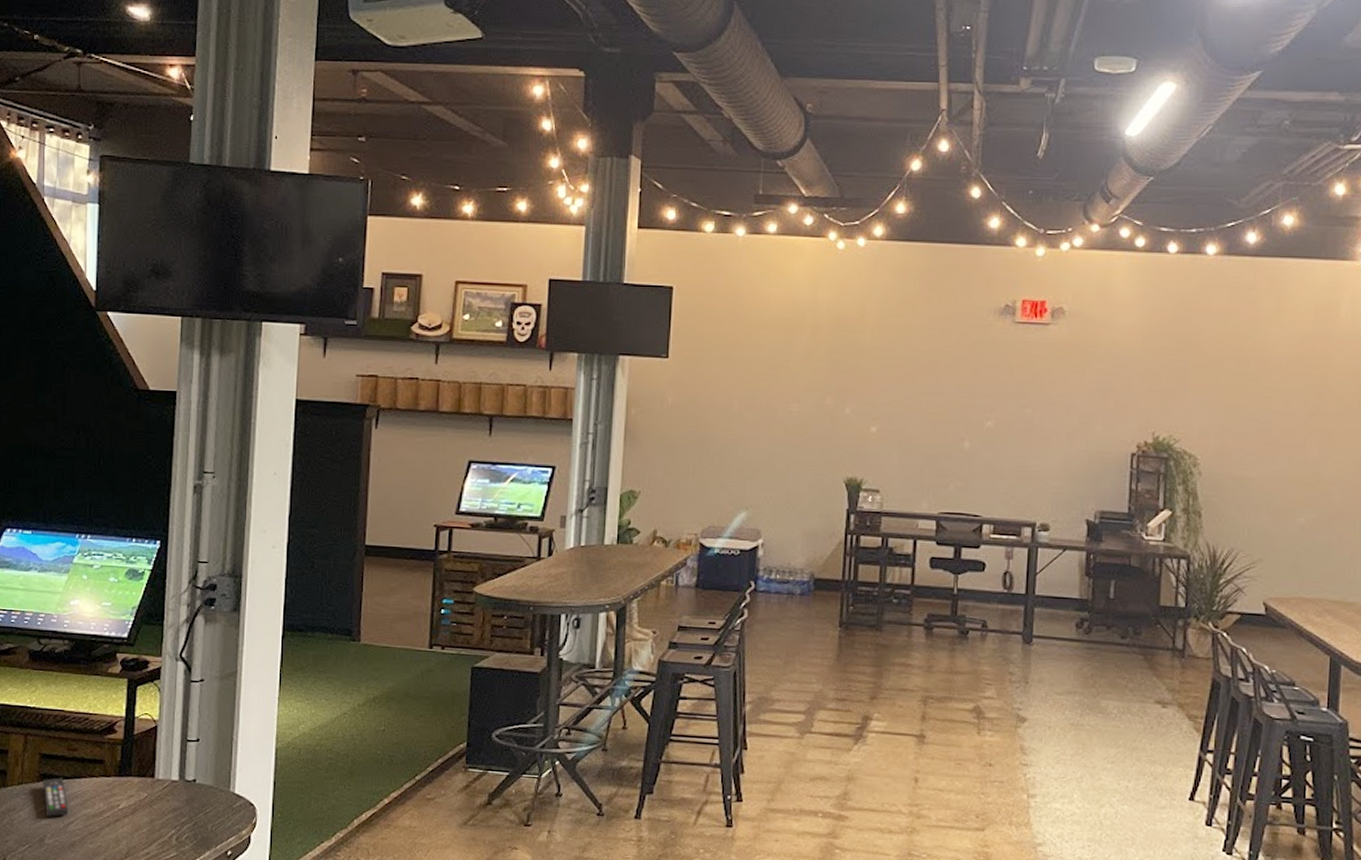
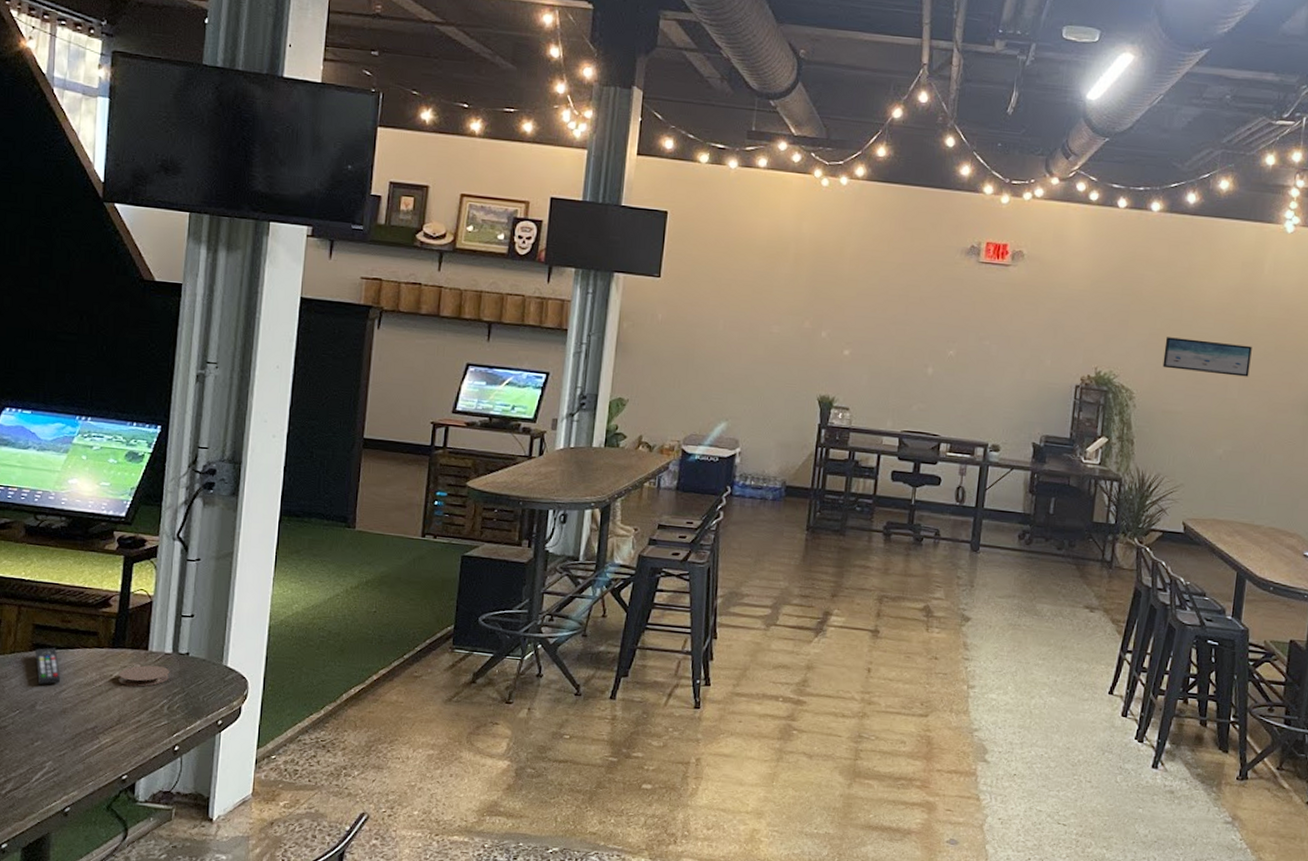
coaster: none [126,794,177,817] -> present [118,665,170,687]
wall art: none [1229,394,1332,435] -> present [1162,337,1252,377]

